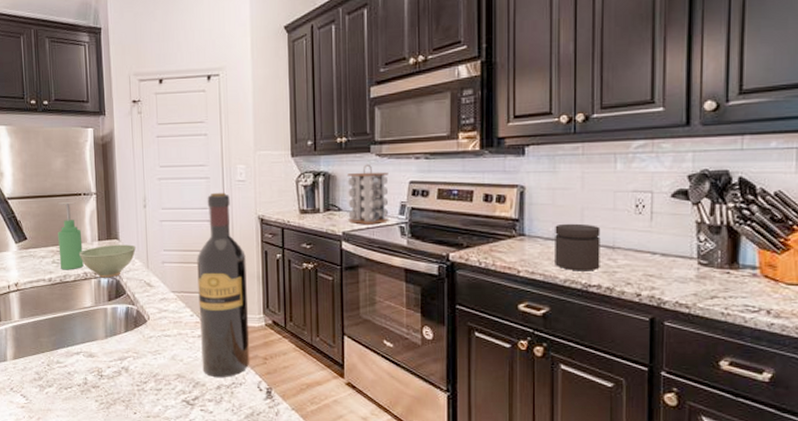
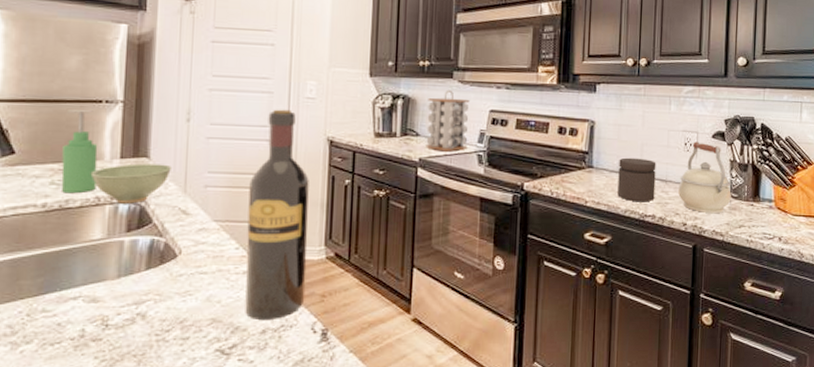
kettle: none [629,202,699,283] -> present [678,141,731,214]

